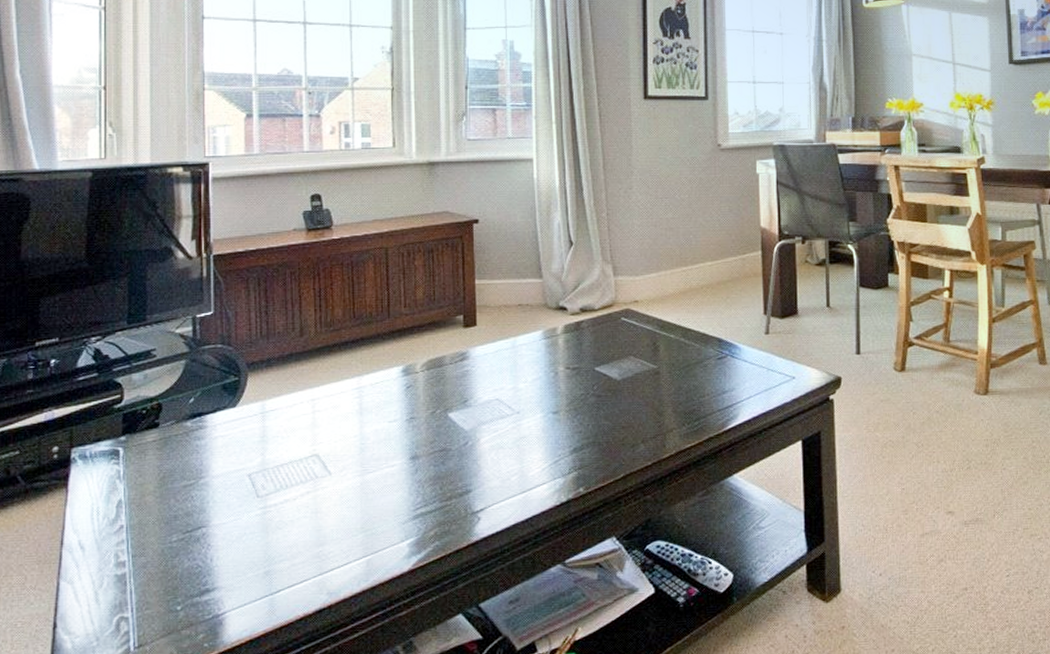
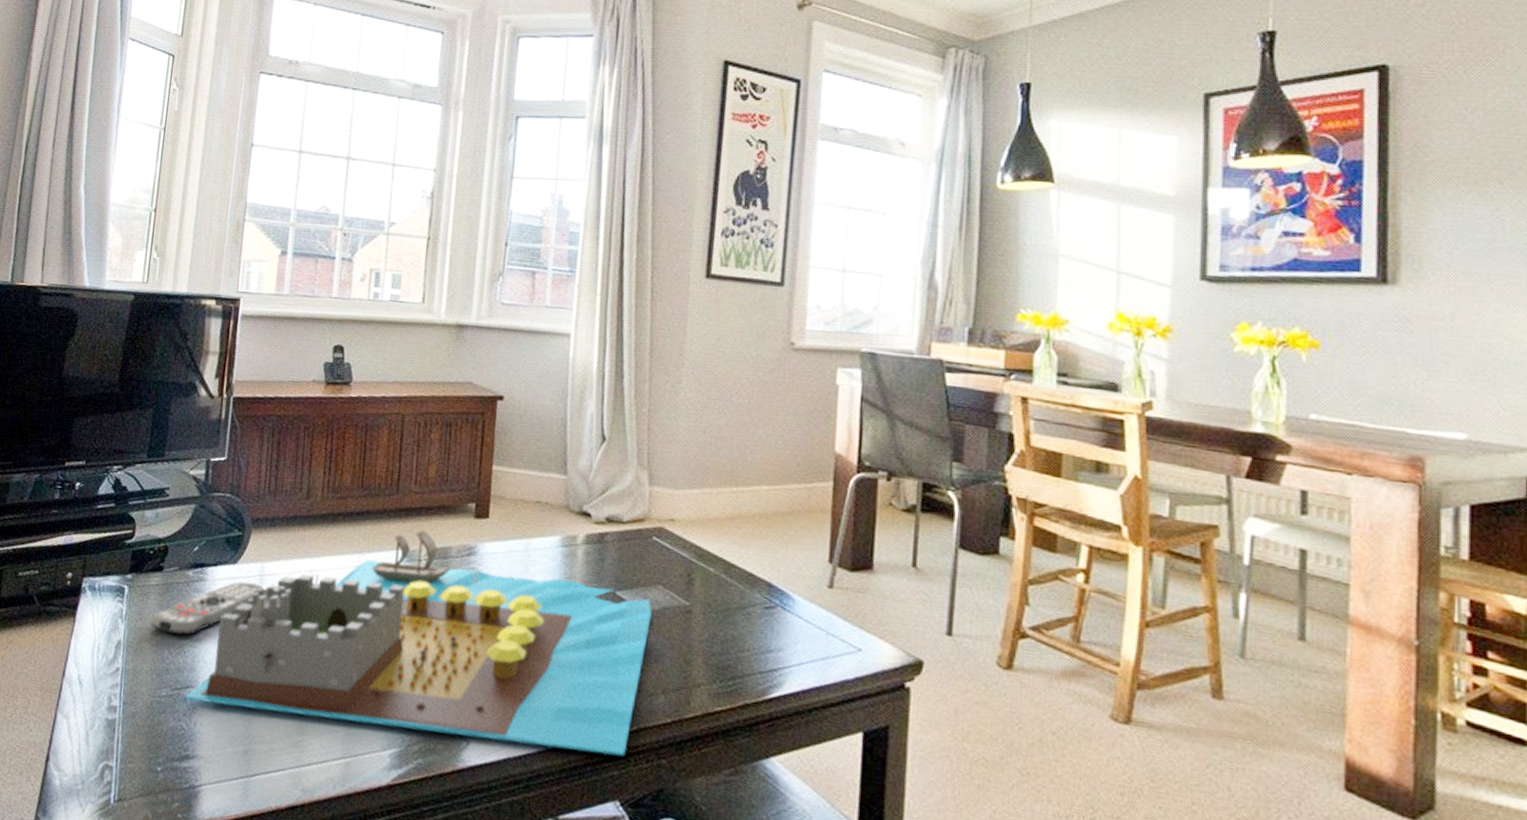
remote control: none [150,421,269,483] -> present [149,582,266,636]
board game: none [197,344,627,540] -> present [184,526,652,757]

